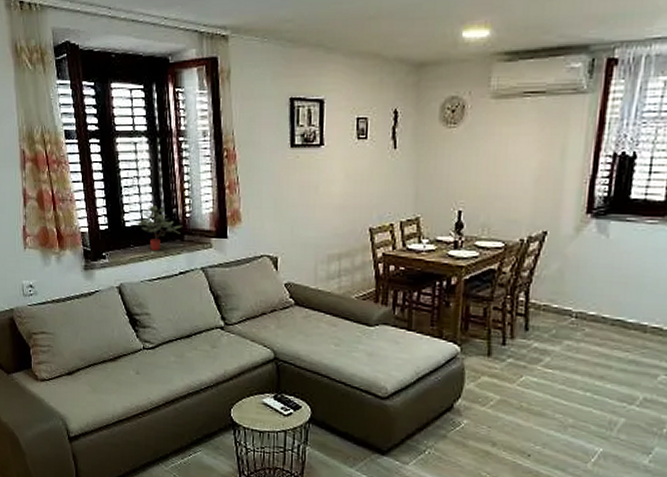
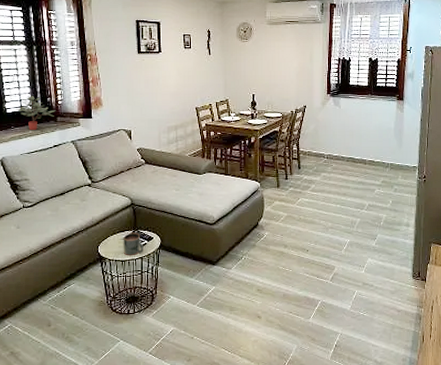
mug: none [261,396,289,428] -> present [123,232,144,256]

